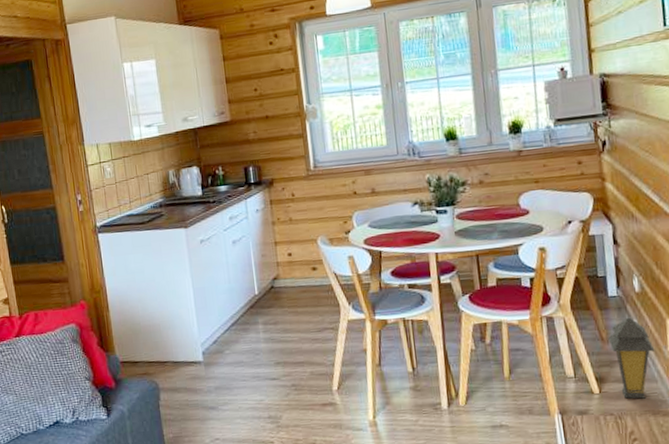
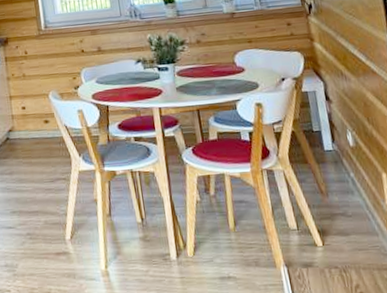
lantern: present [608,317,655,399] -> none [327,171,374,252]

